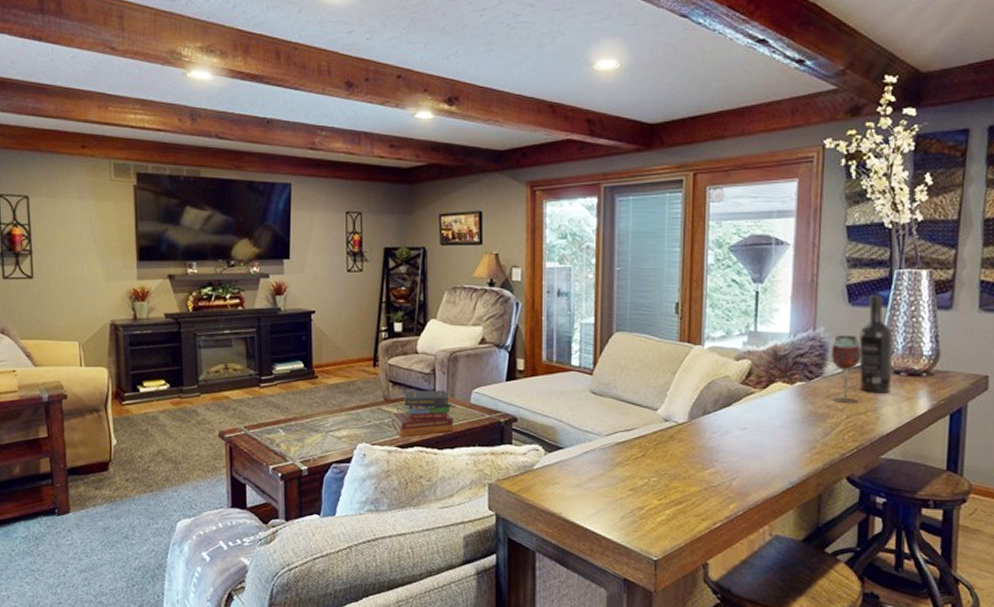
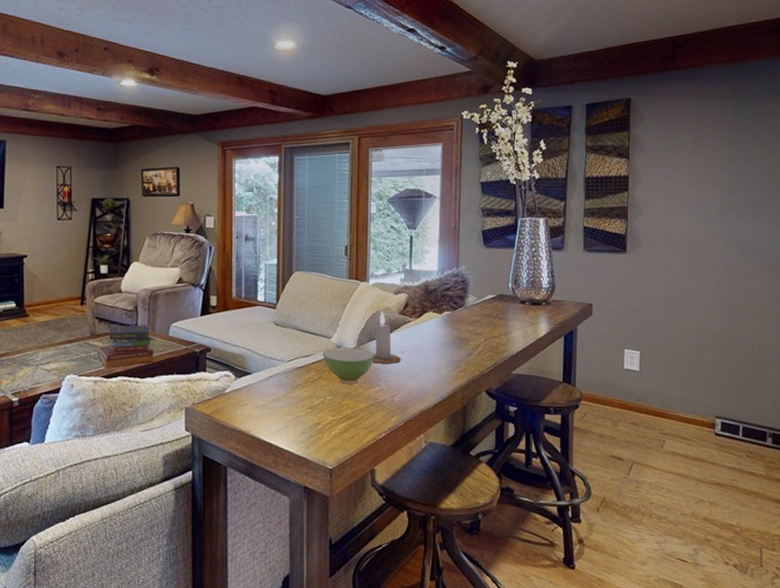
bowl: none [647,422,710,464] -> present [322,348,375,384]
candle: none [707,379,742,442] -> present [372,311,401,363]
wineglass: present [830,336,860,405] -> none [471,272,494,329]
wine bottle: present [859,295,893,394] -> none [493,239,518,320]

